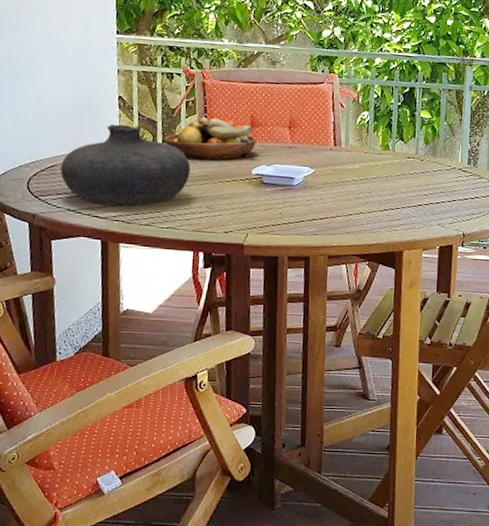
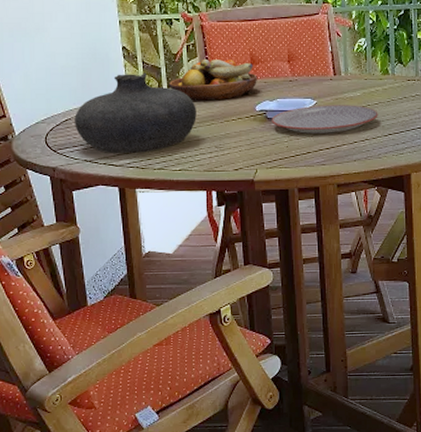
plate: none [267,174,376,204] -> present [271,105,378,134]

